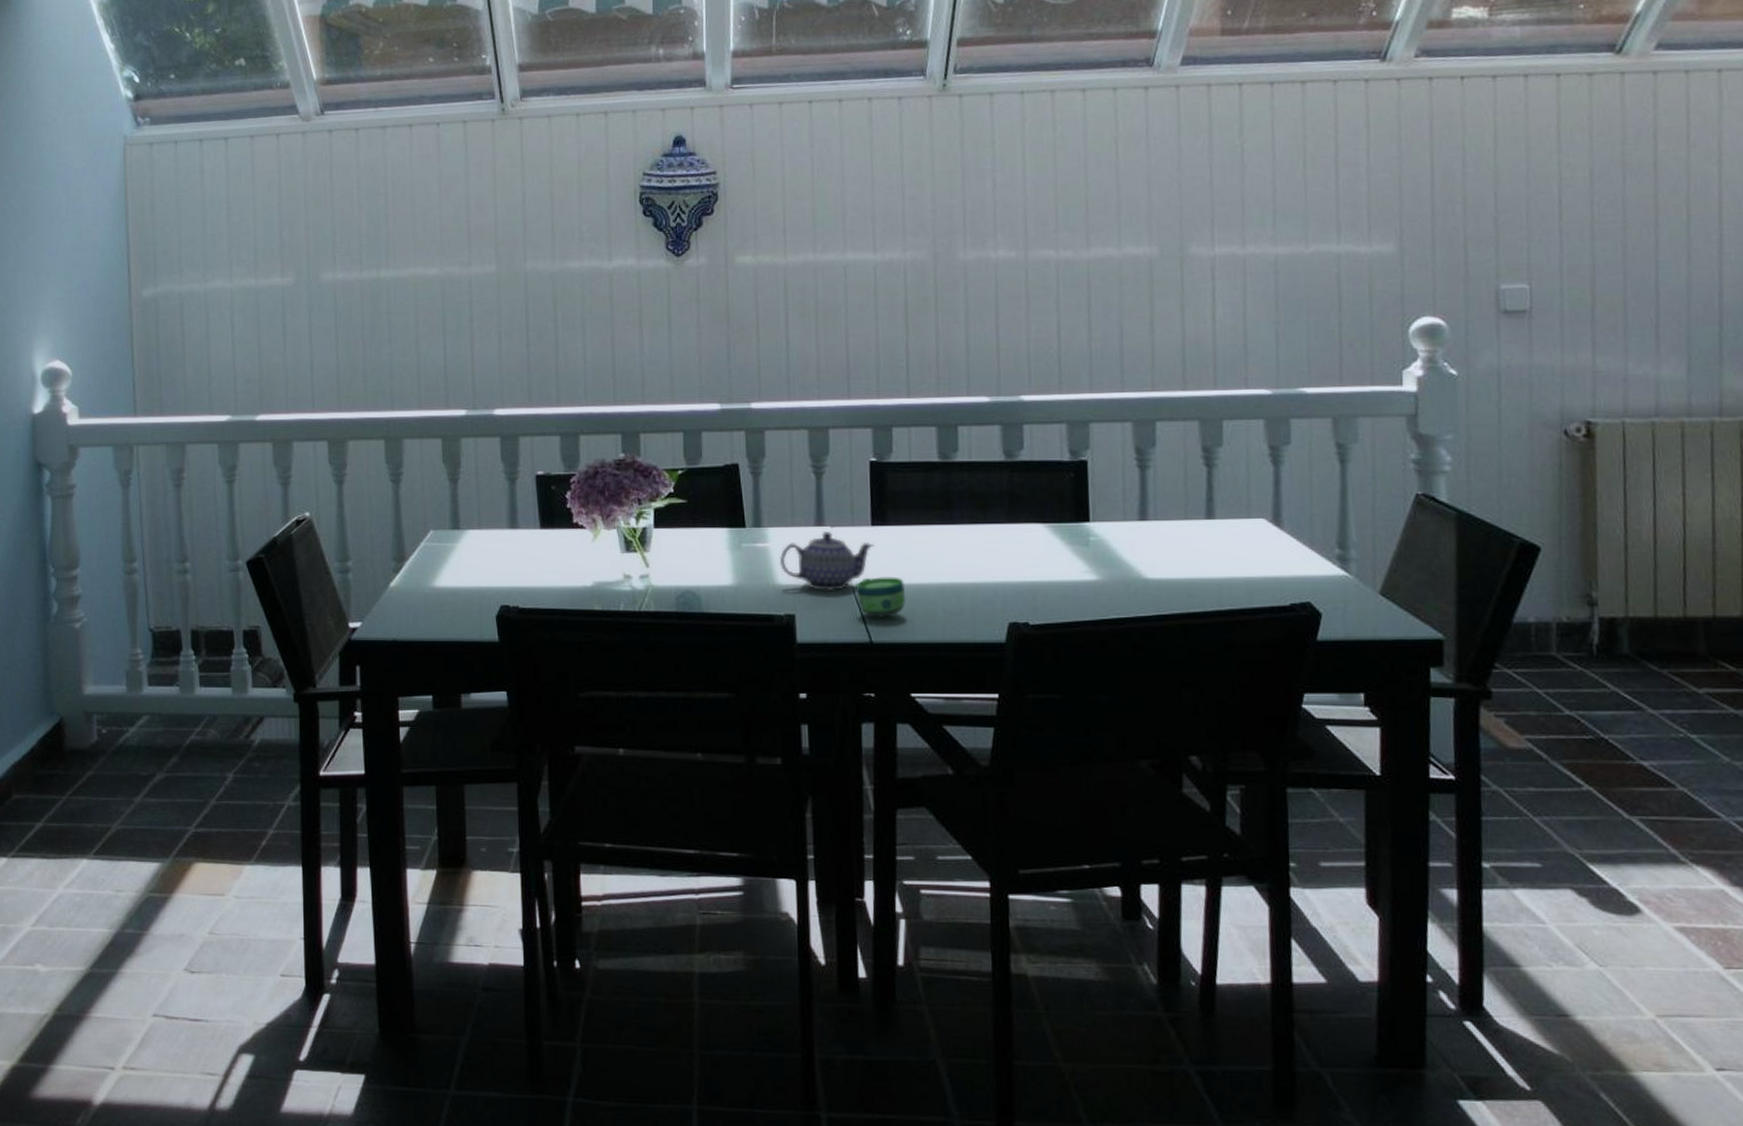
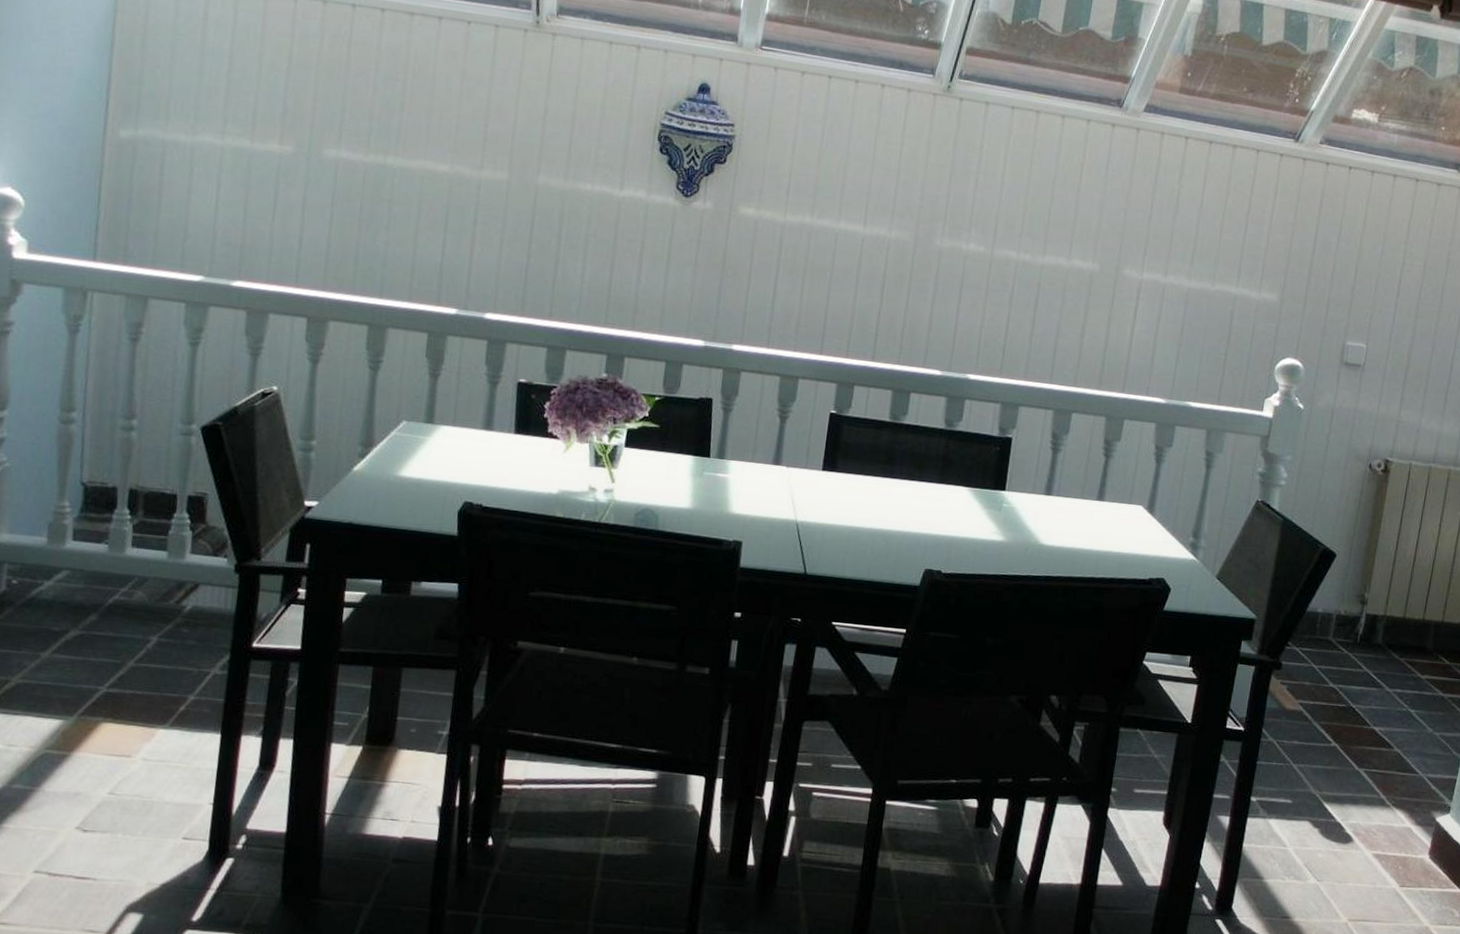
teapot: present [779,530,874,591] -> none [735,469,822,524]
cup: present [856,577,905,618] -> none [799,516,843,554]

